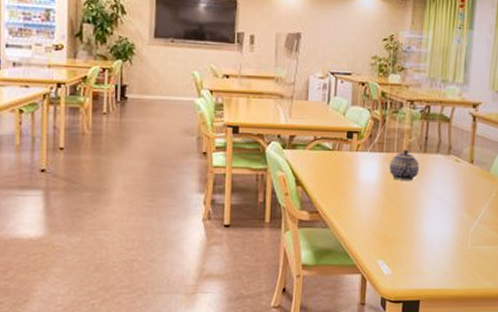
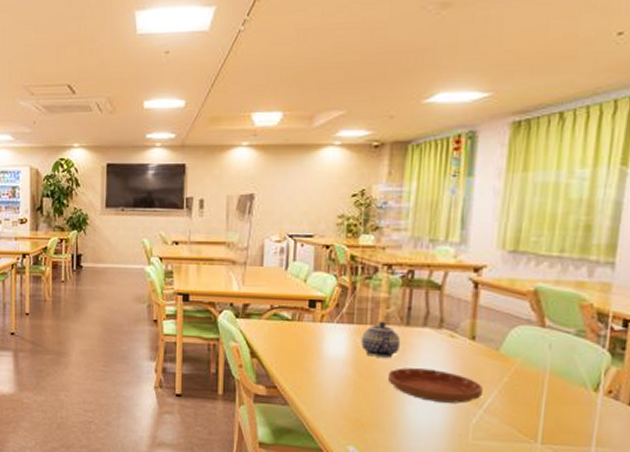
saucer: none [409,189,478,216] -> present [387,367,483,404]

